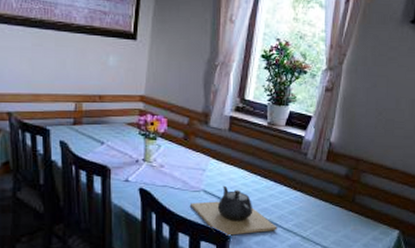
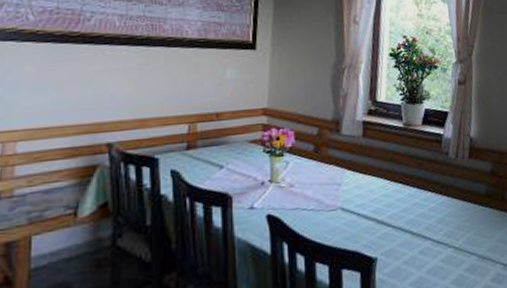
teapot: present [191,185,277,236] -> none [327,199,427,259]

